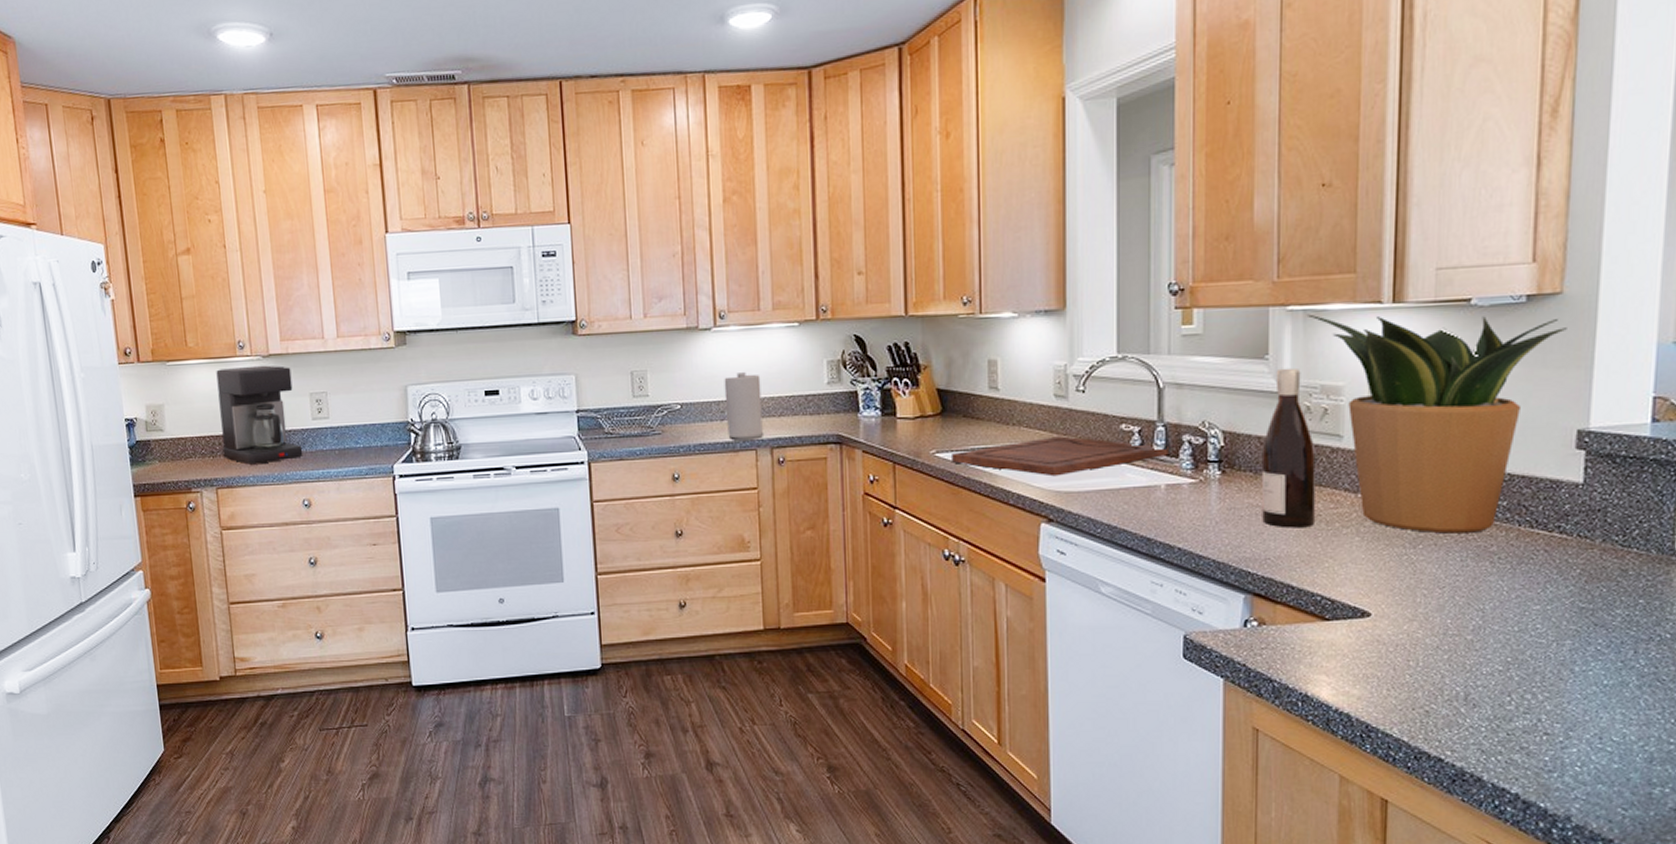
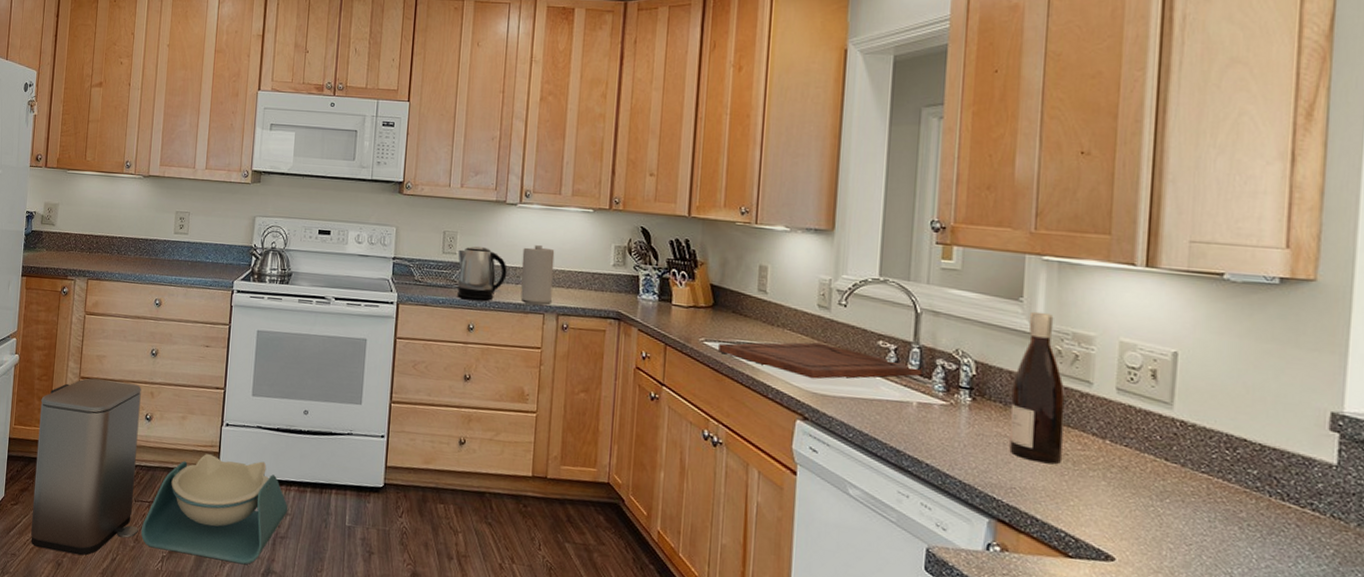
pedal bin: none [187,601,330,800] -> present [31,378,142,555]
coffee maker: present [216,365,303,465] -> none [98,181,164,264]
pet bowl: none [332,663,498,778] -> present [140,454,288,565]
kettle: none [650,382,710,447] -> present [457,245,507,302]
potted plant: present [1306,314,1567,534] -> none [1061,265,1321,497]

